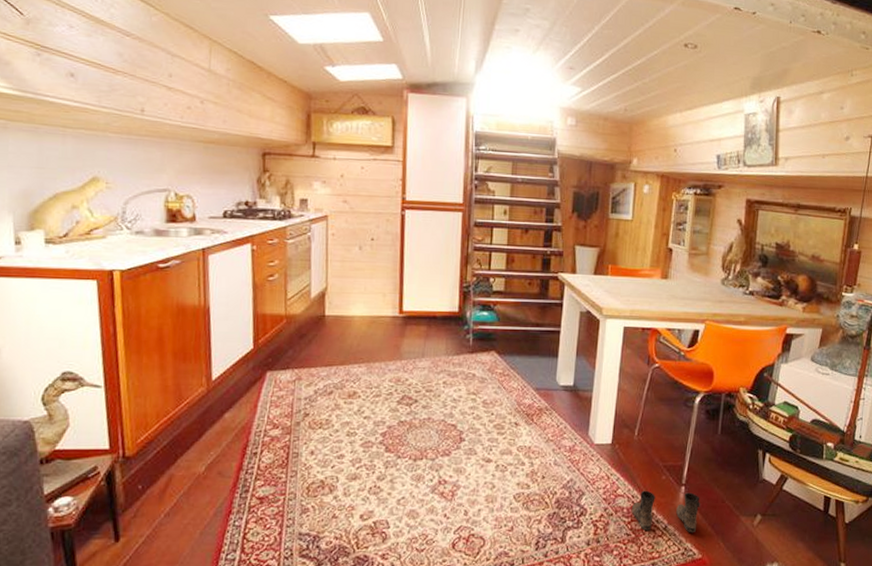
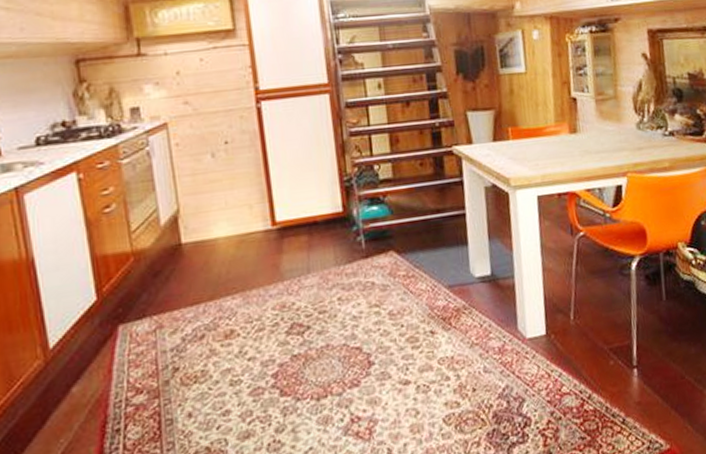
boots: present [632,490,700,533] -> none [582,374,659,430]

